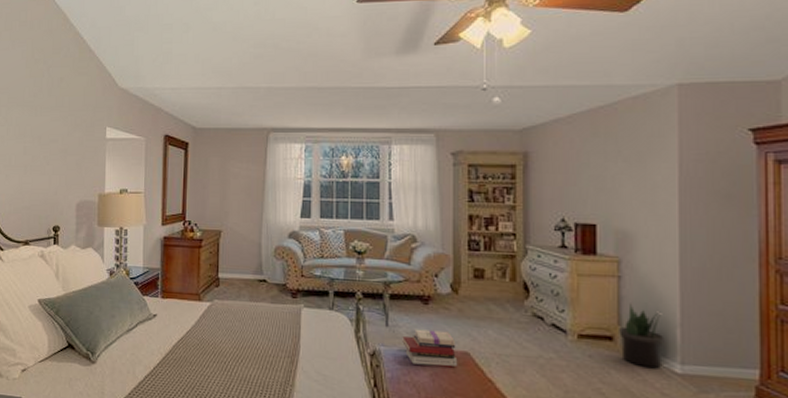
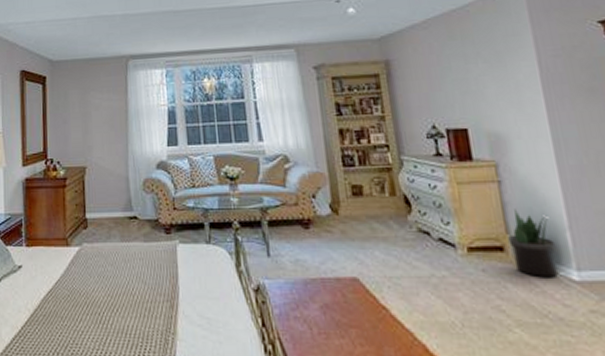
books: present [402,329,458,368] -> none [286,256,348,297]

